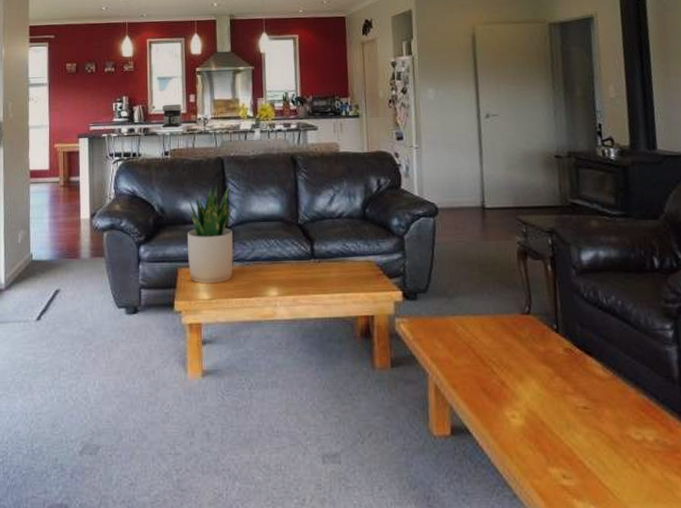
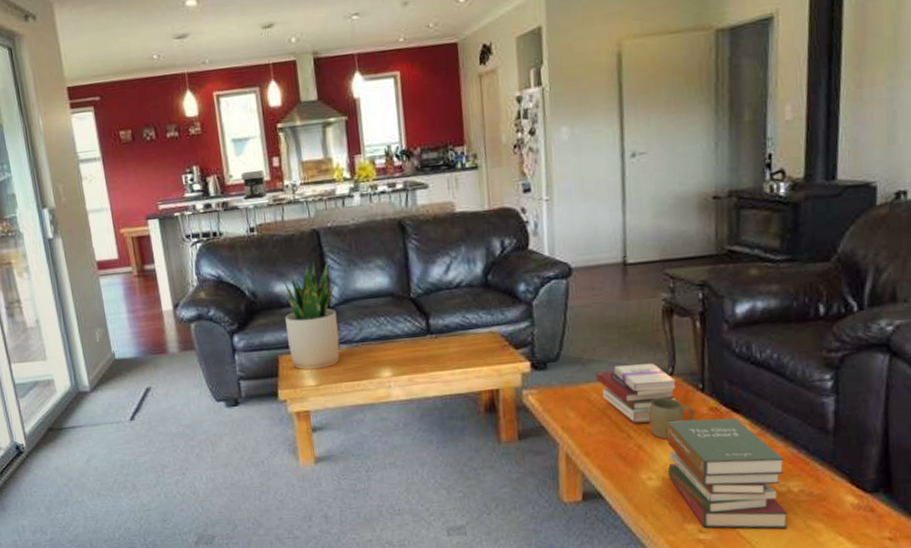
books: none [461,300,535,359] -> present [596,363,677,423]
mug: none [509,335,552,377] -> present [649,397,696,440]
books: none [526,358,646,479] -> present [666,418,788,529]

